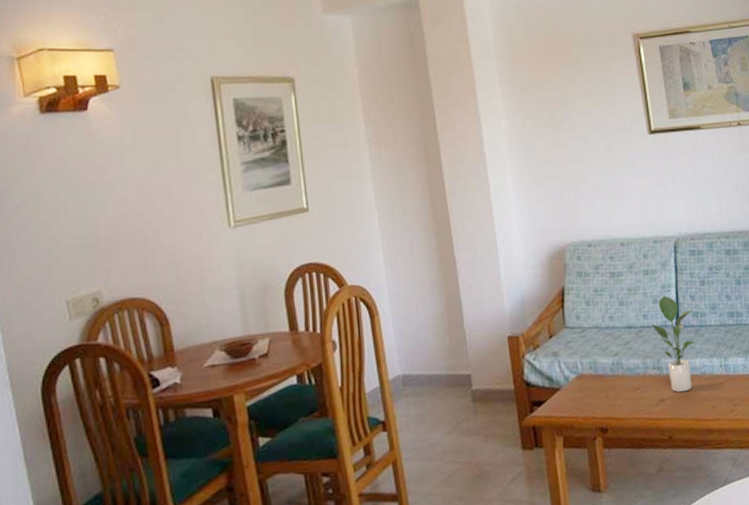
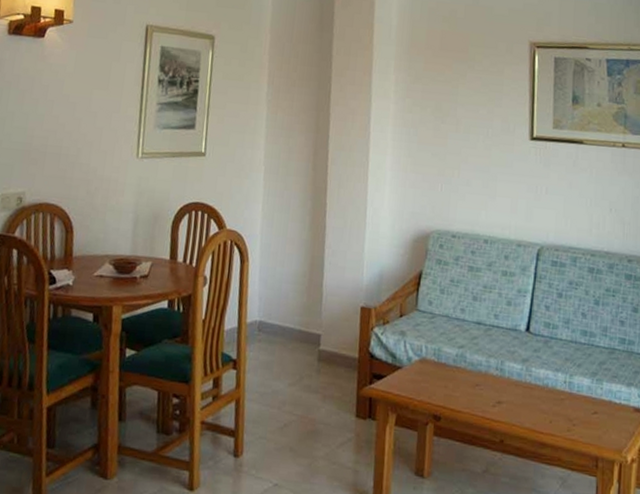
potted plant: present [652,296,697,393] -> none [502,300,546,400]

